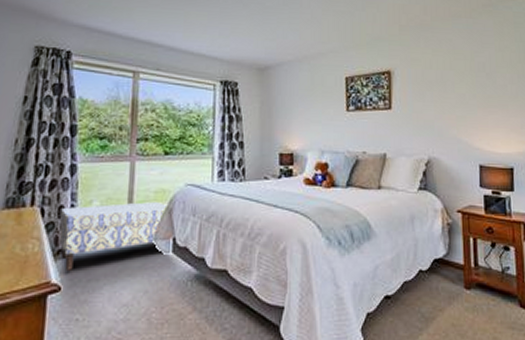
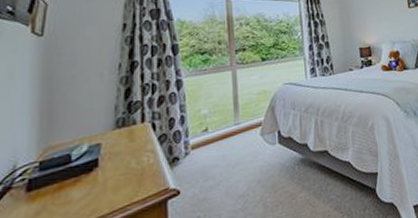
bench: present [58,202,168,272] -> none [172,102,270,176]

